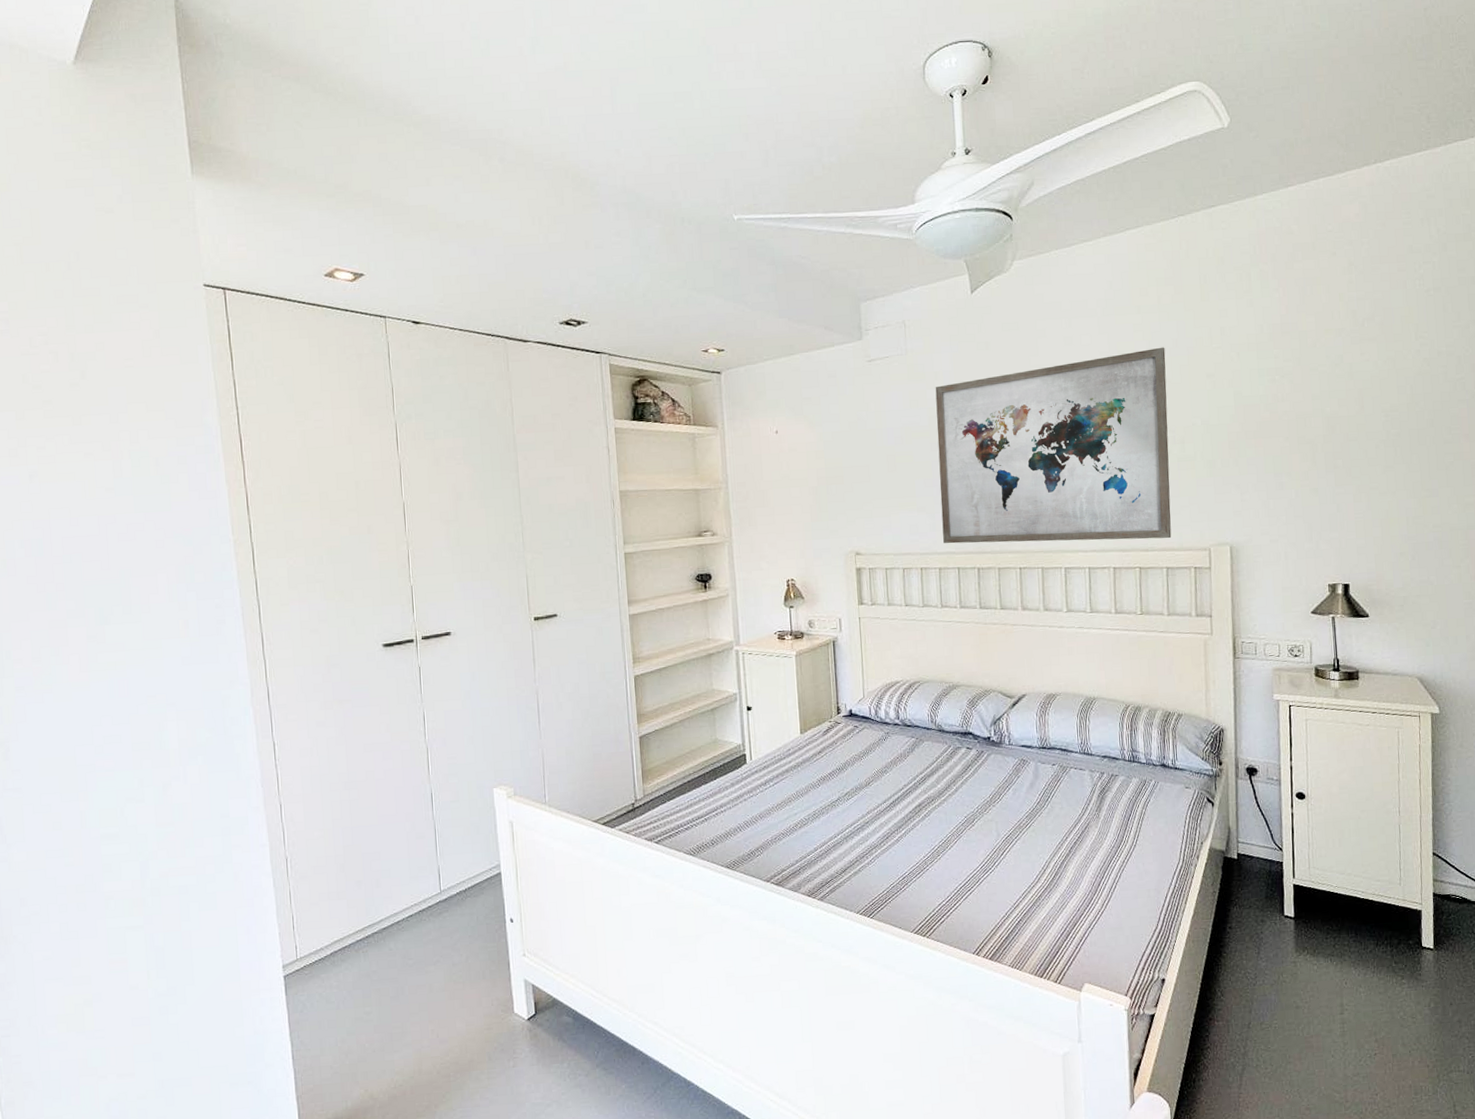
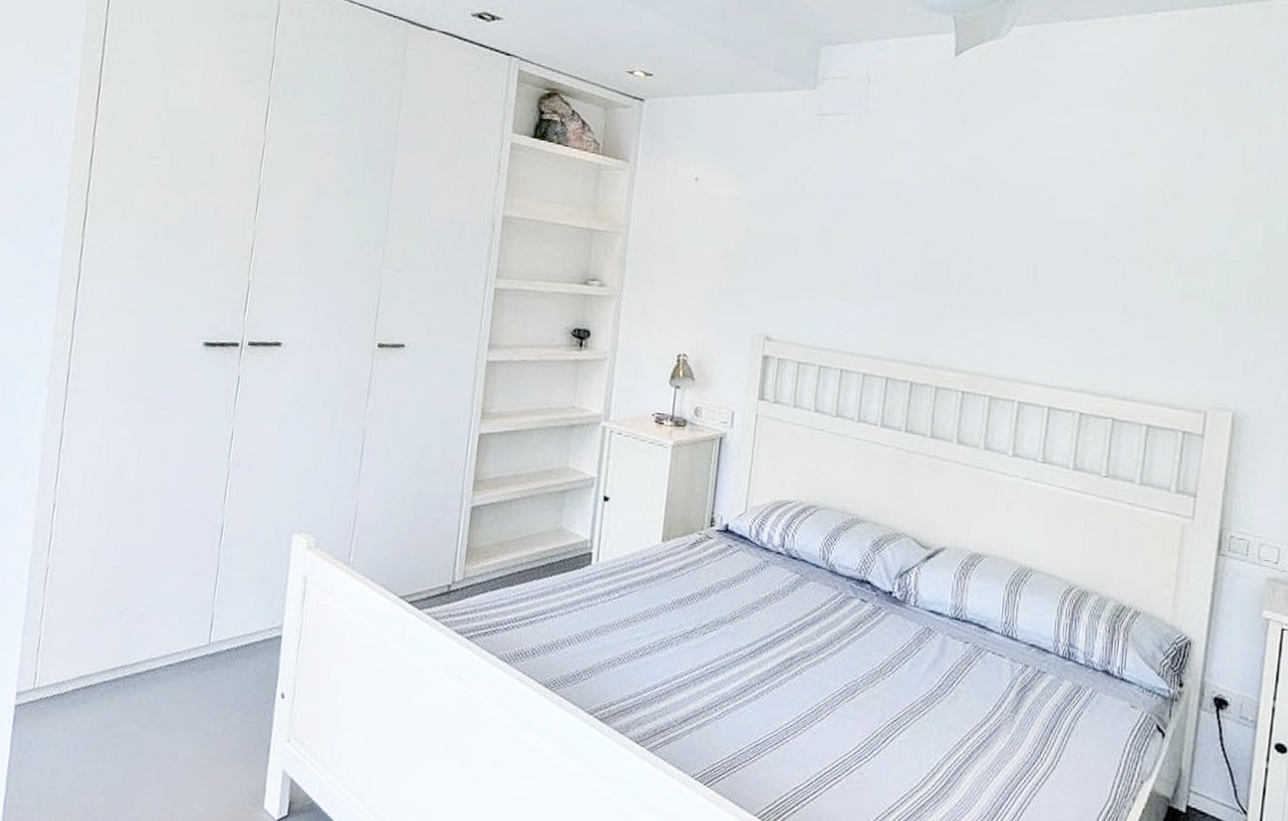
wall art: present [935,347,1172,544] -> none [874,156,1184,390]

